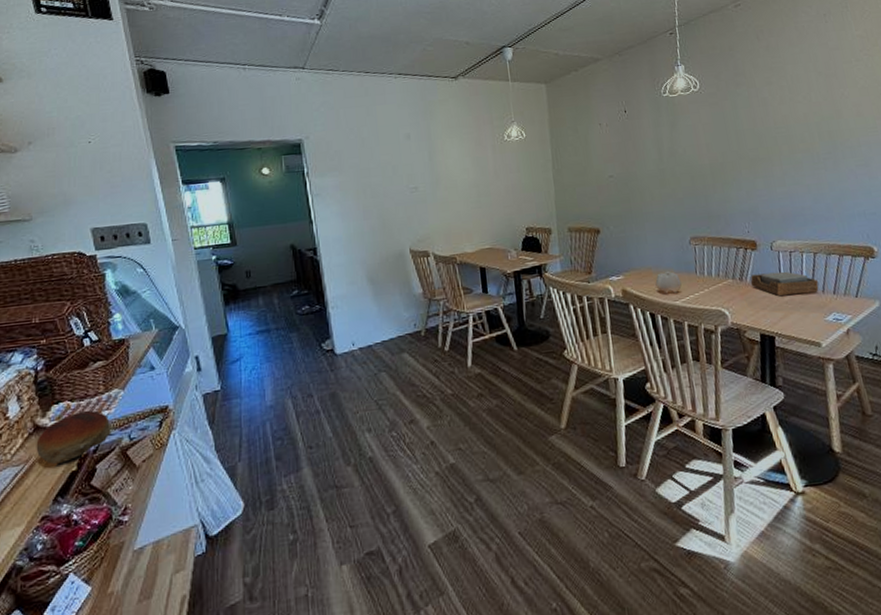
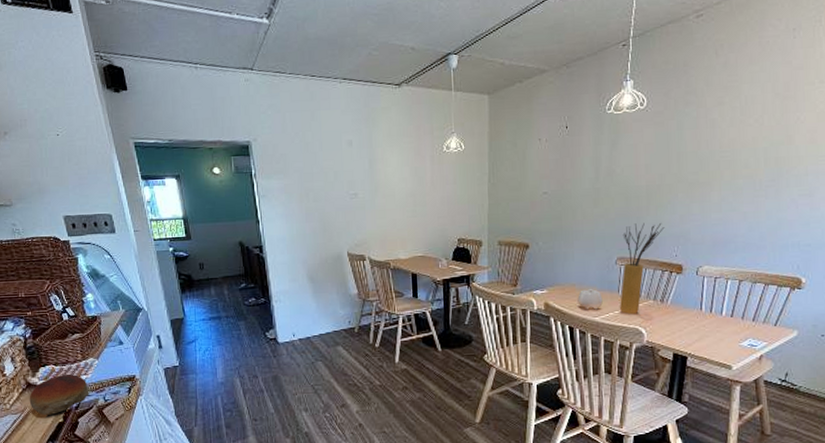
vase: none [692,200,733,295] -> present [619,223,665,314]
napkin holder: present [750,271,819,296] -> none [671,296,739,320]

